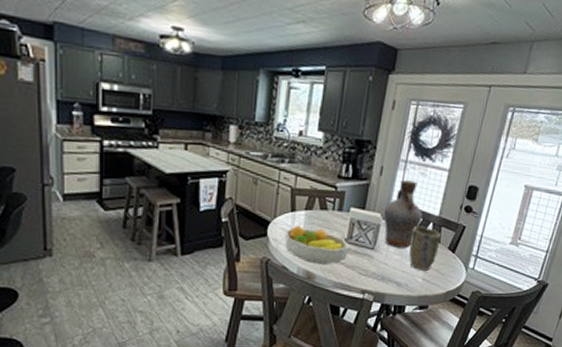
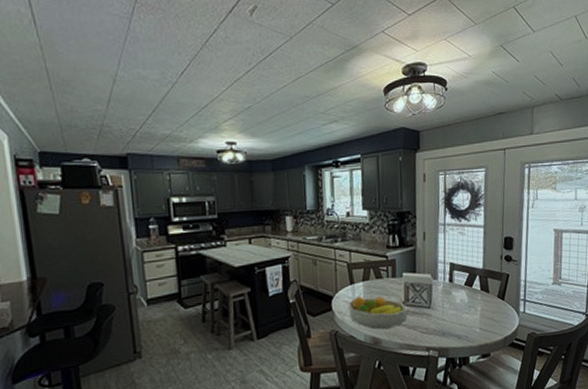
vase: present [384,180,423,248] -> none [434,240,469,304]
plant pot: present [408,226,442,271] -> none [461,280,489,321]

